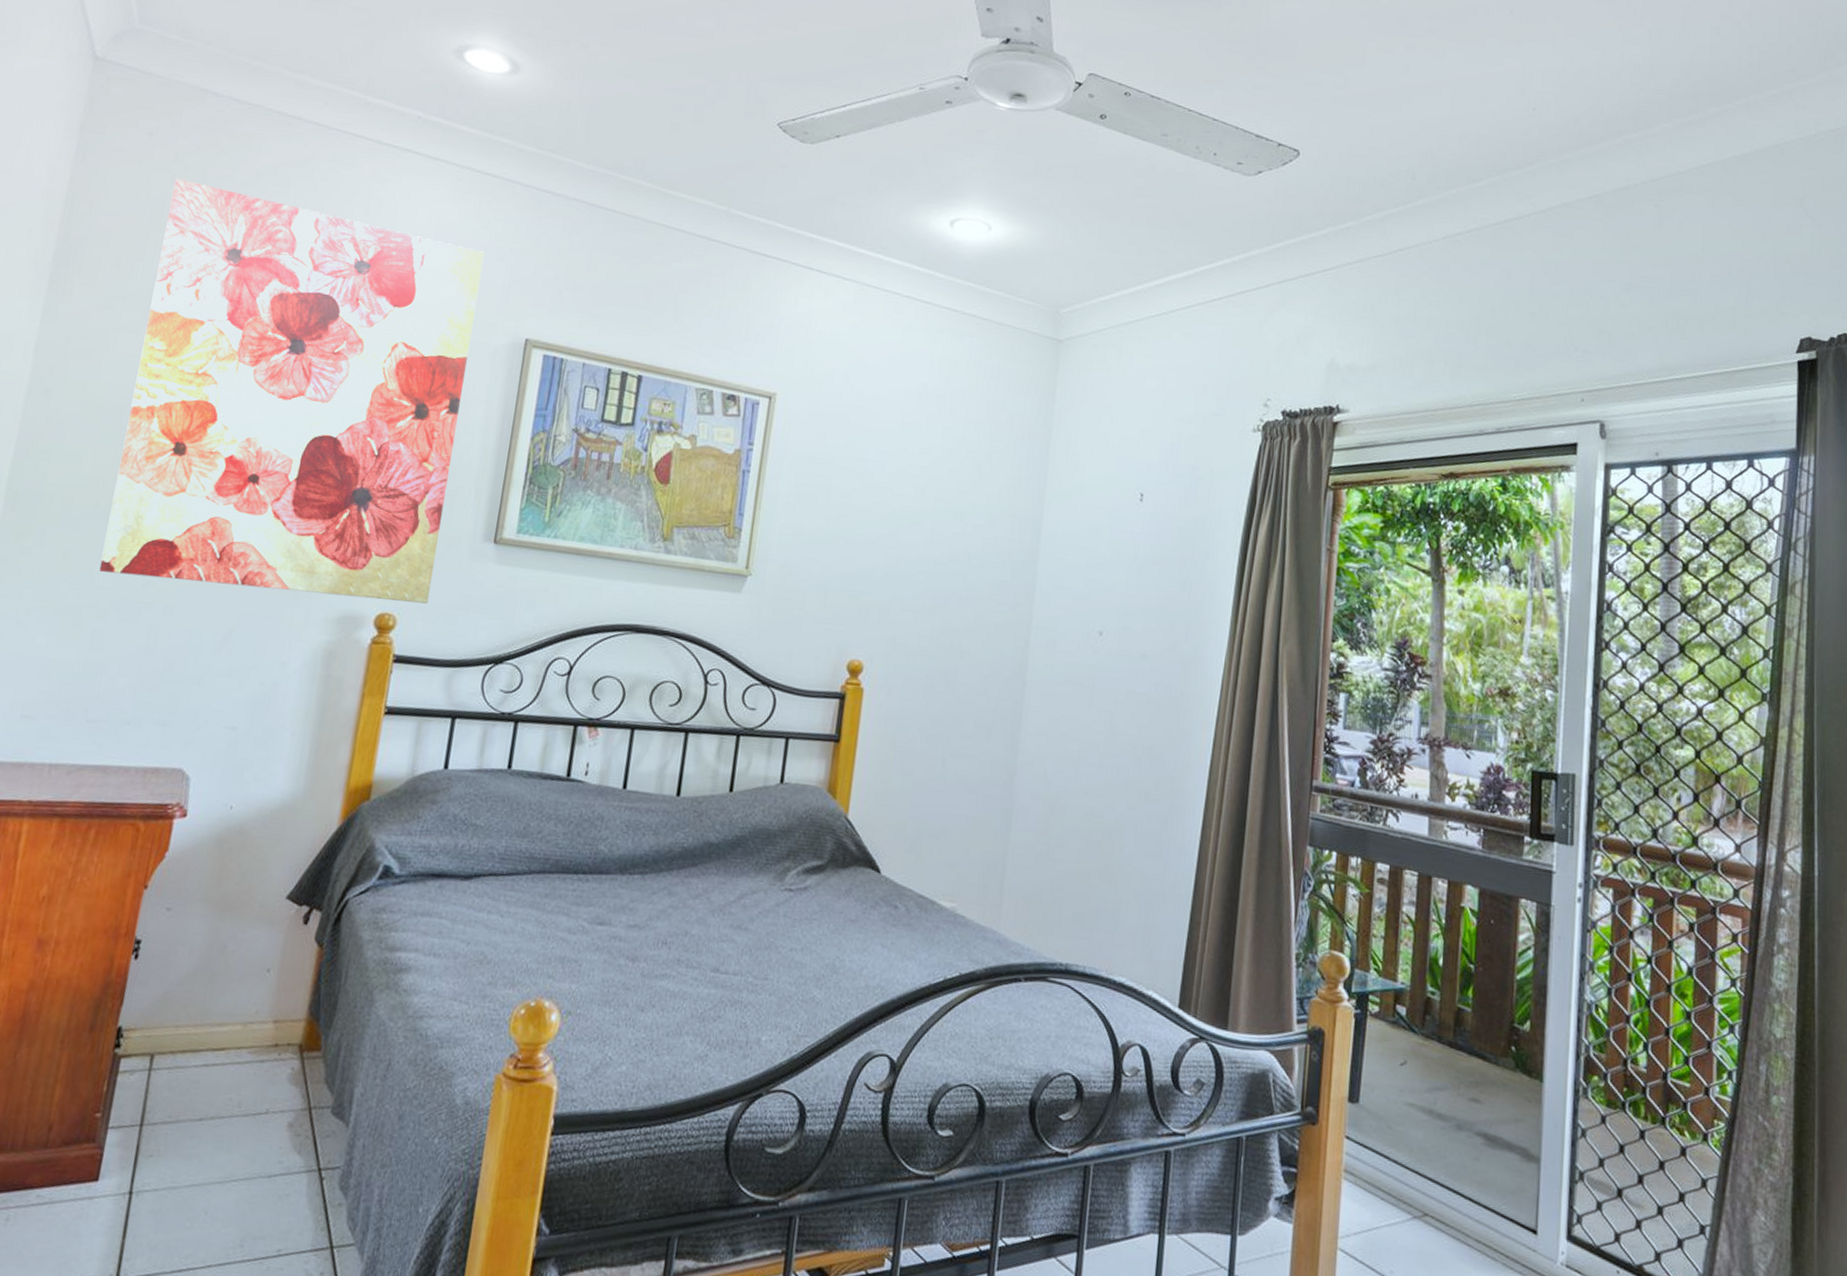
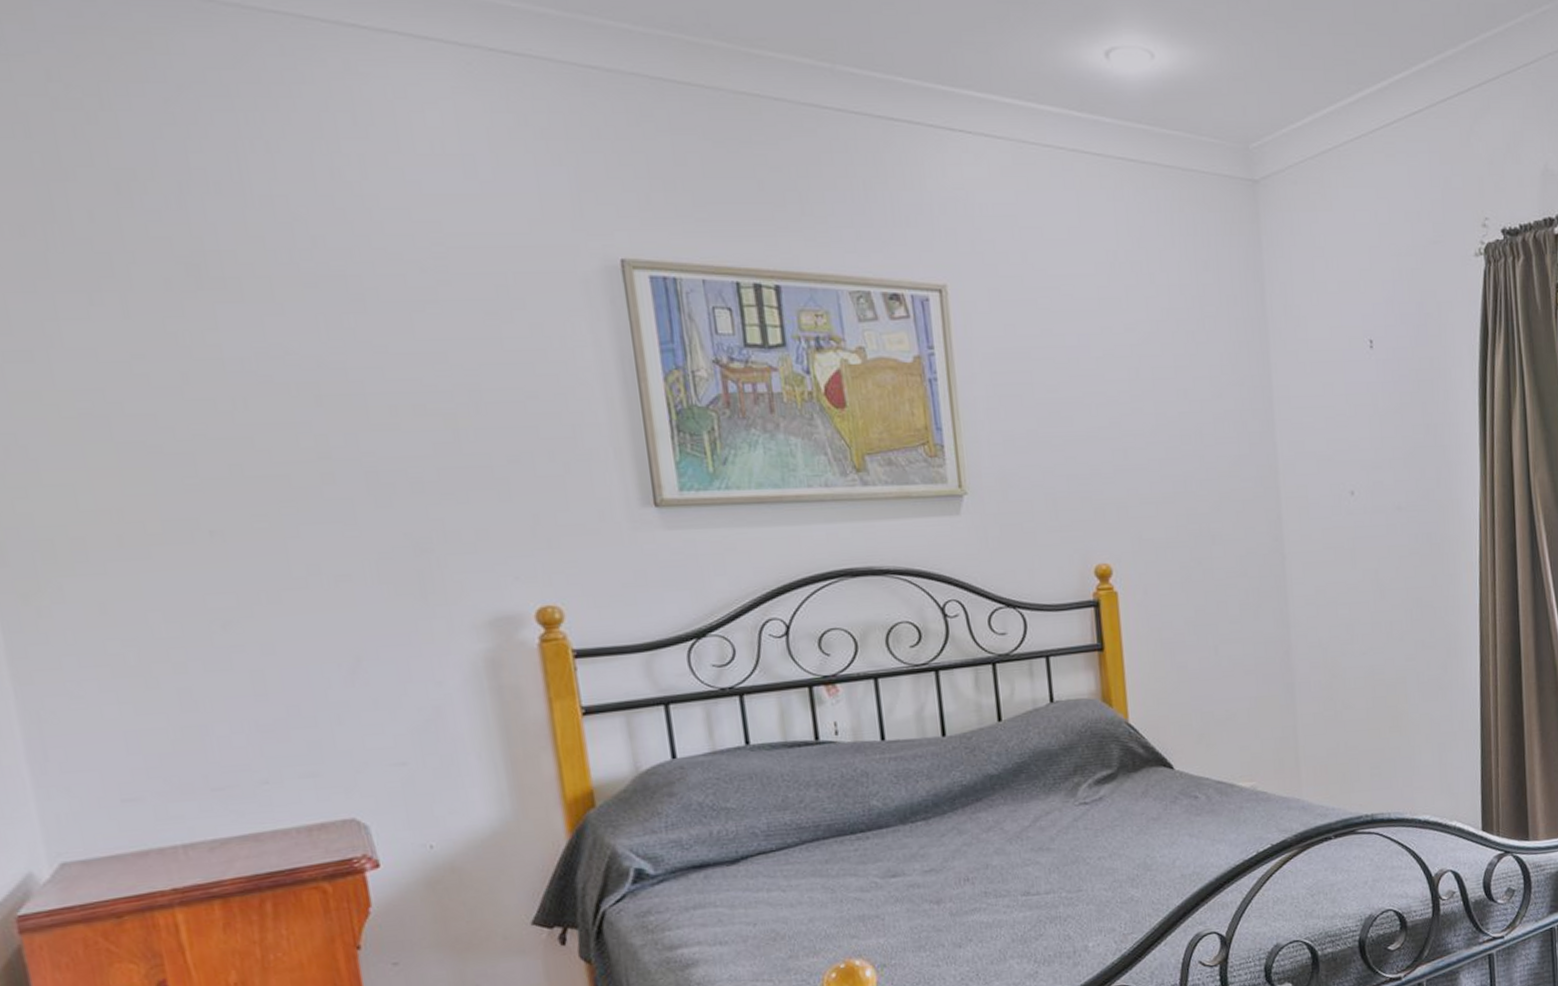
wall art: present [99,178,484,604] -> none [59,102,596,620]

